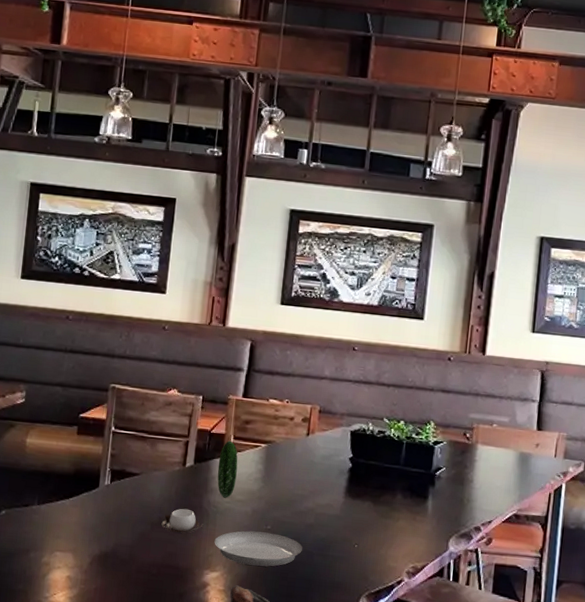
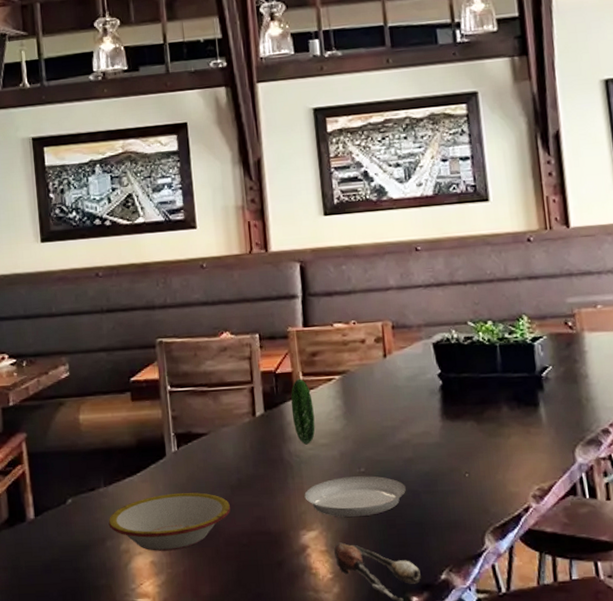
bowl: none [35,520,148,570] -> present [108,492,230,551]
cup: present [161,508,203,533] -> none [242,464,288,493]

